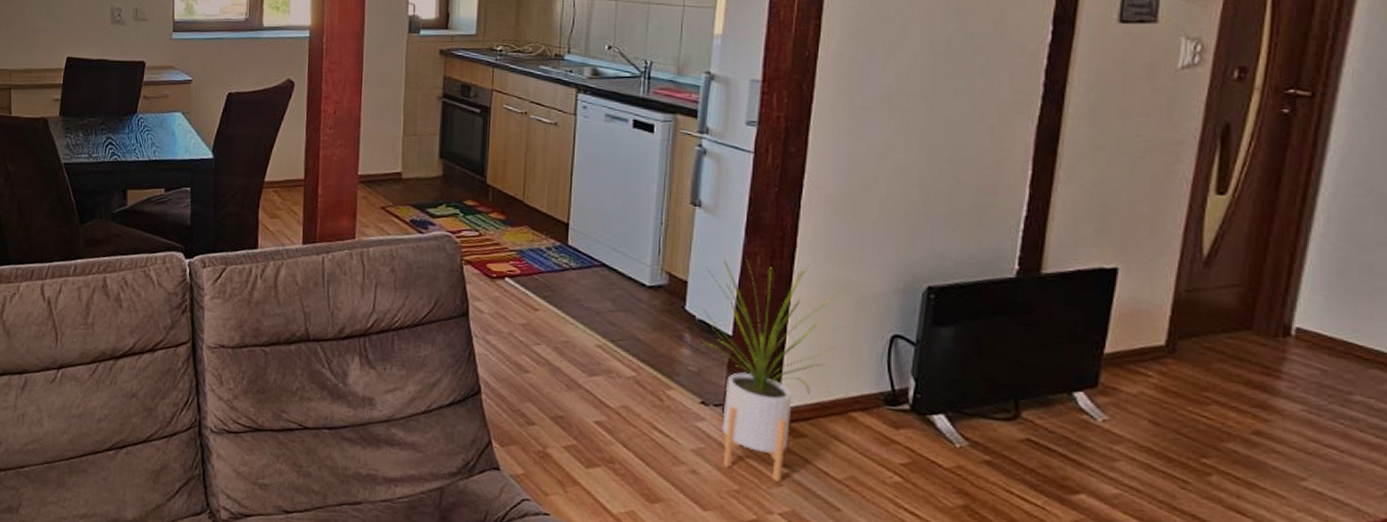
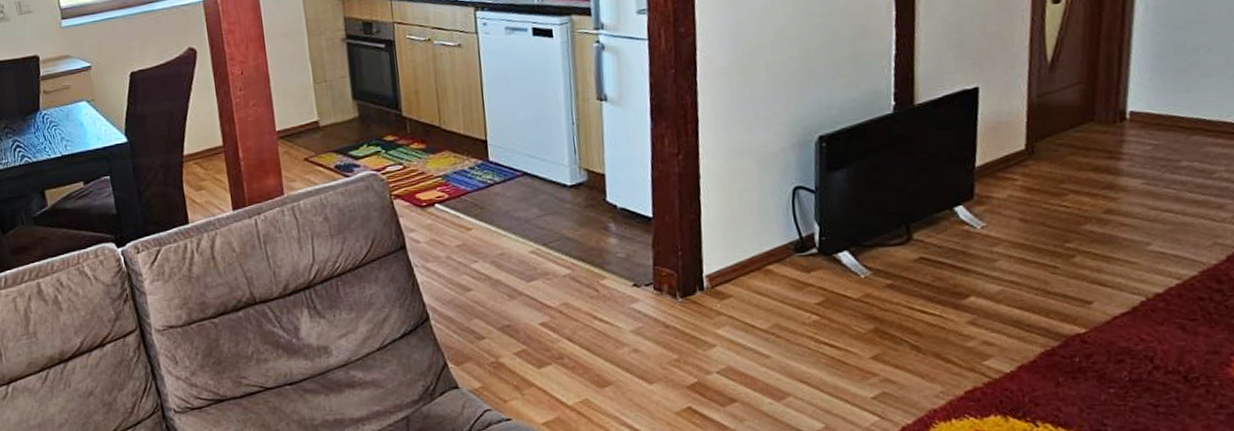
house plant: present [702,259,841,482] -> none [619,135,747,343]

